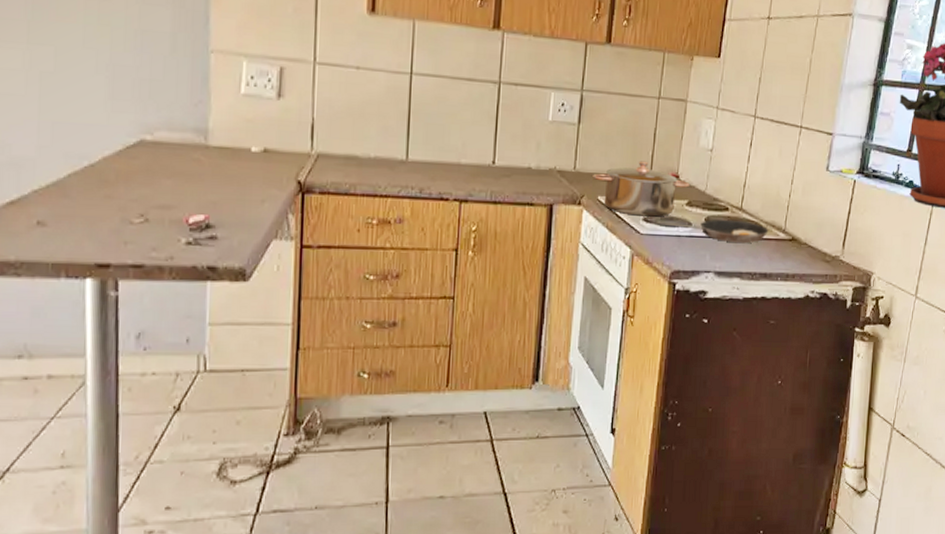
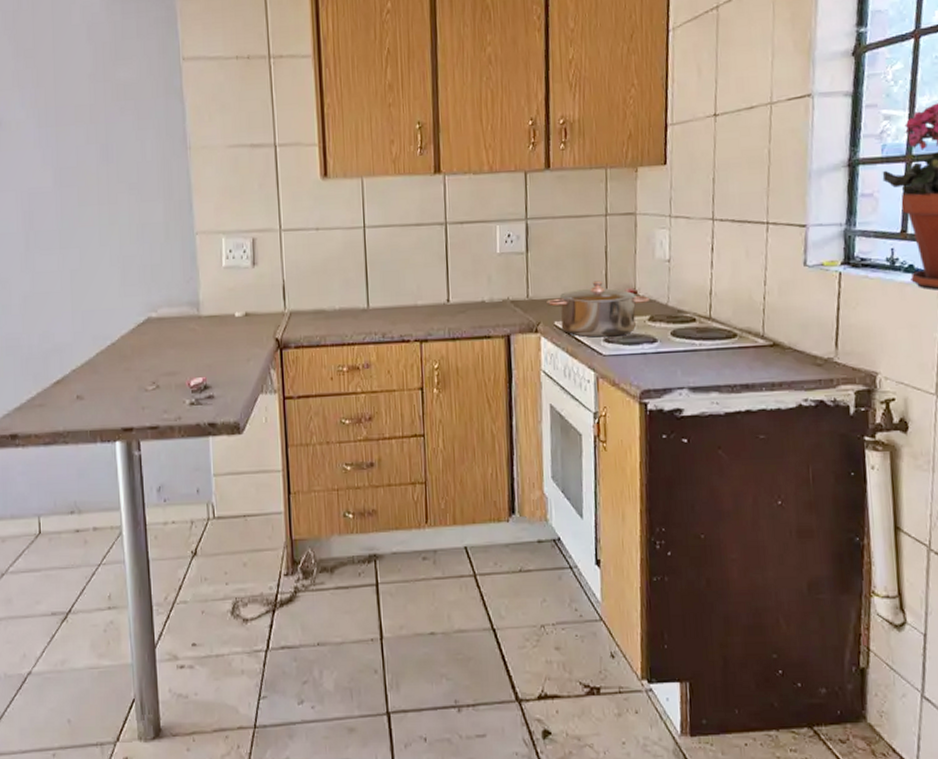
frying pan: present [655,219,769,243] -> none [617,330,745,355]

